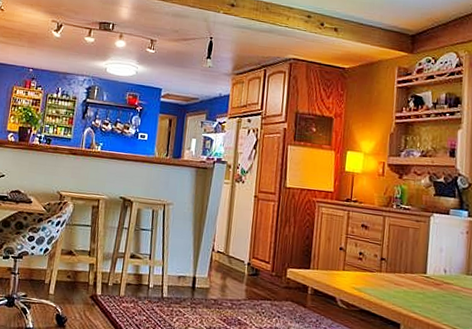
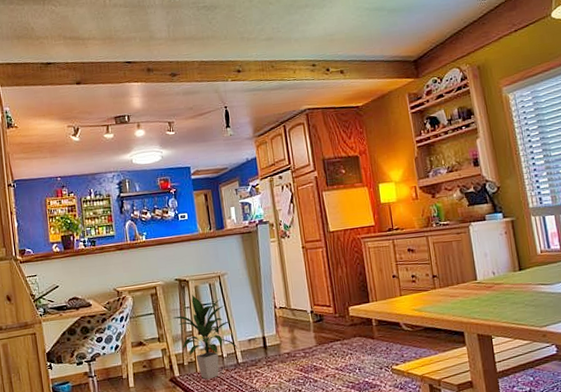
indoor plant: none [108,216,166,306] -> present [172,294,238,379]

